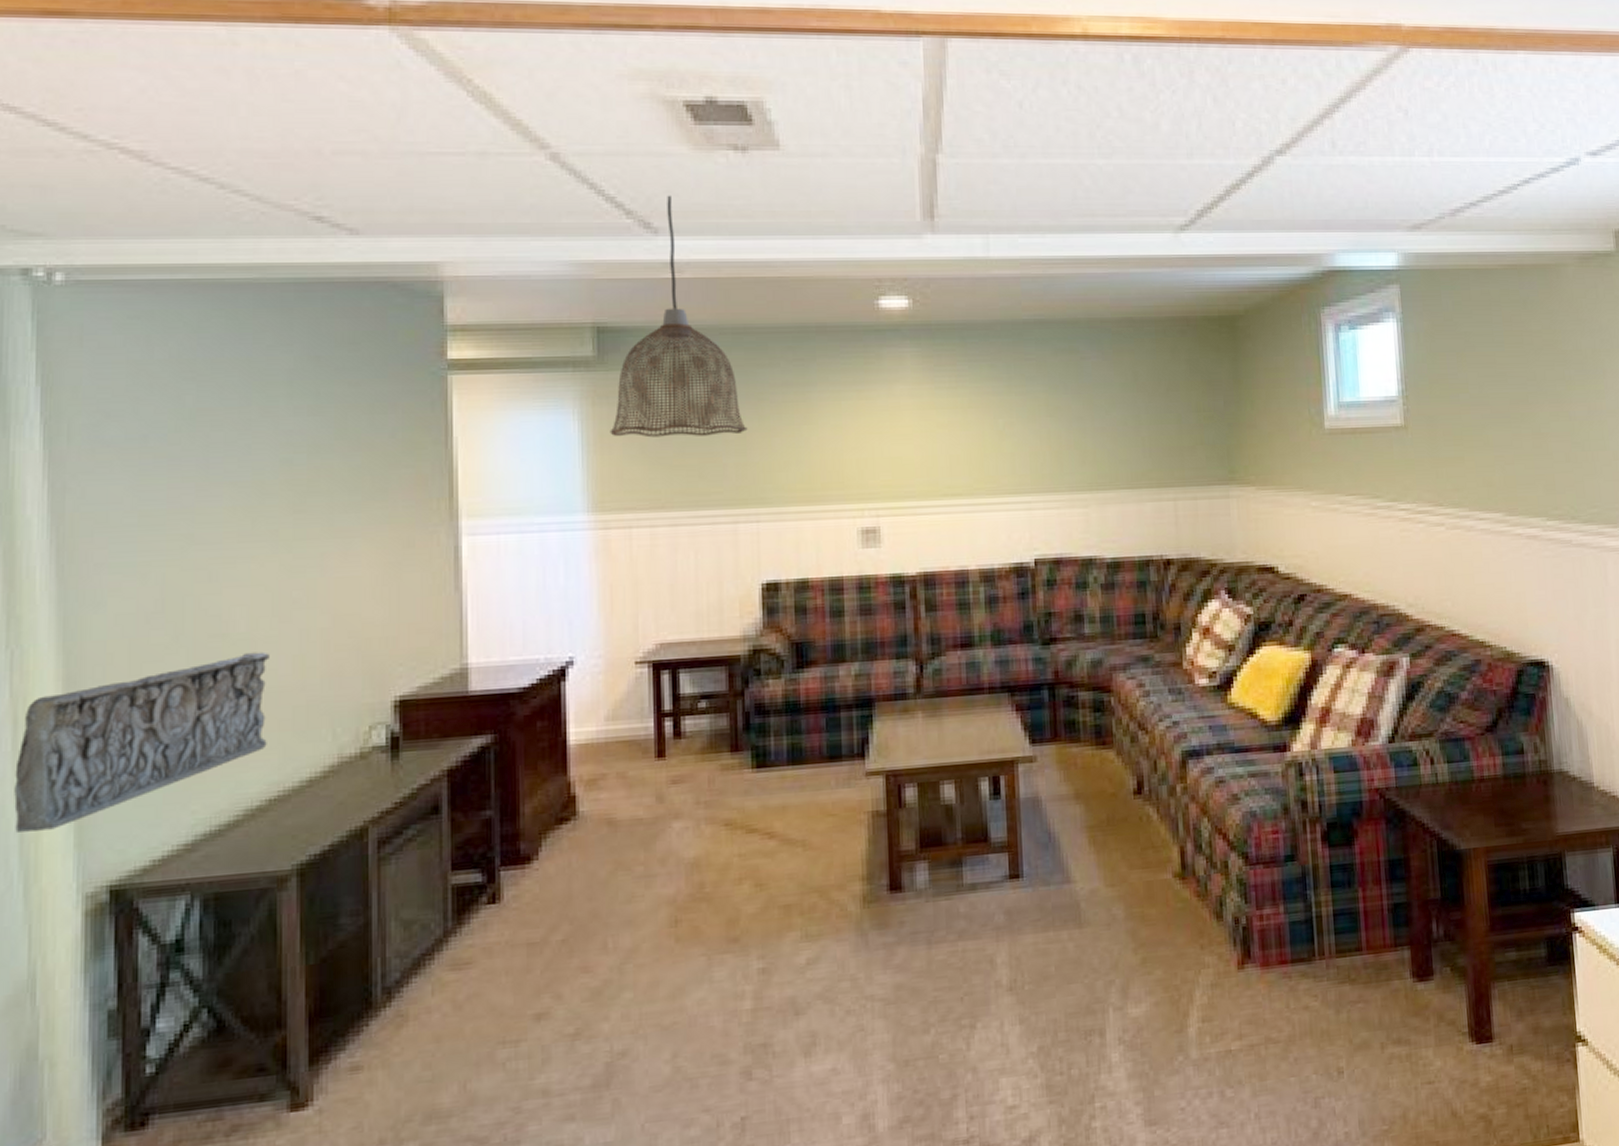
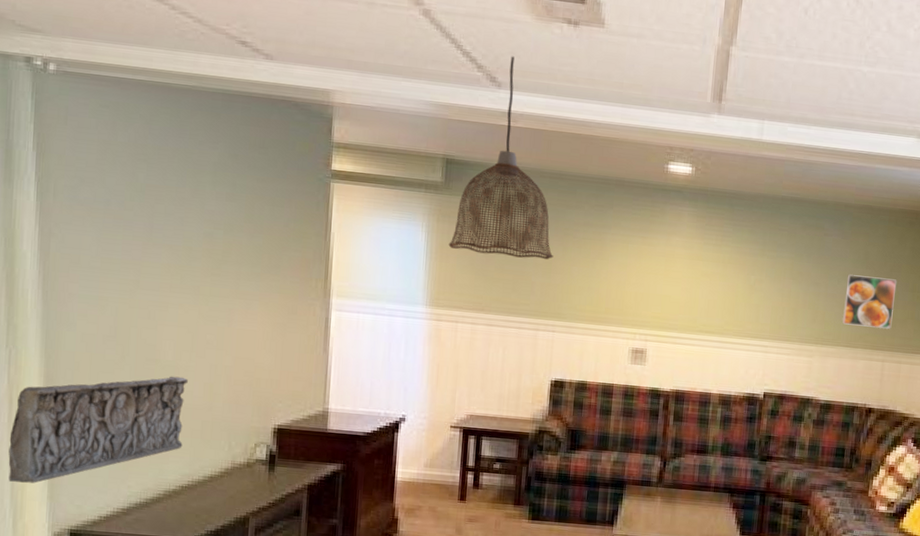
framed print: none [1116,400,1179,462] -> present [842,274,897,329]

